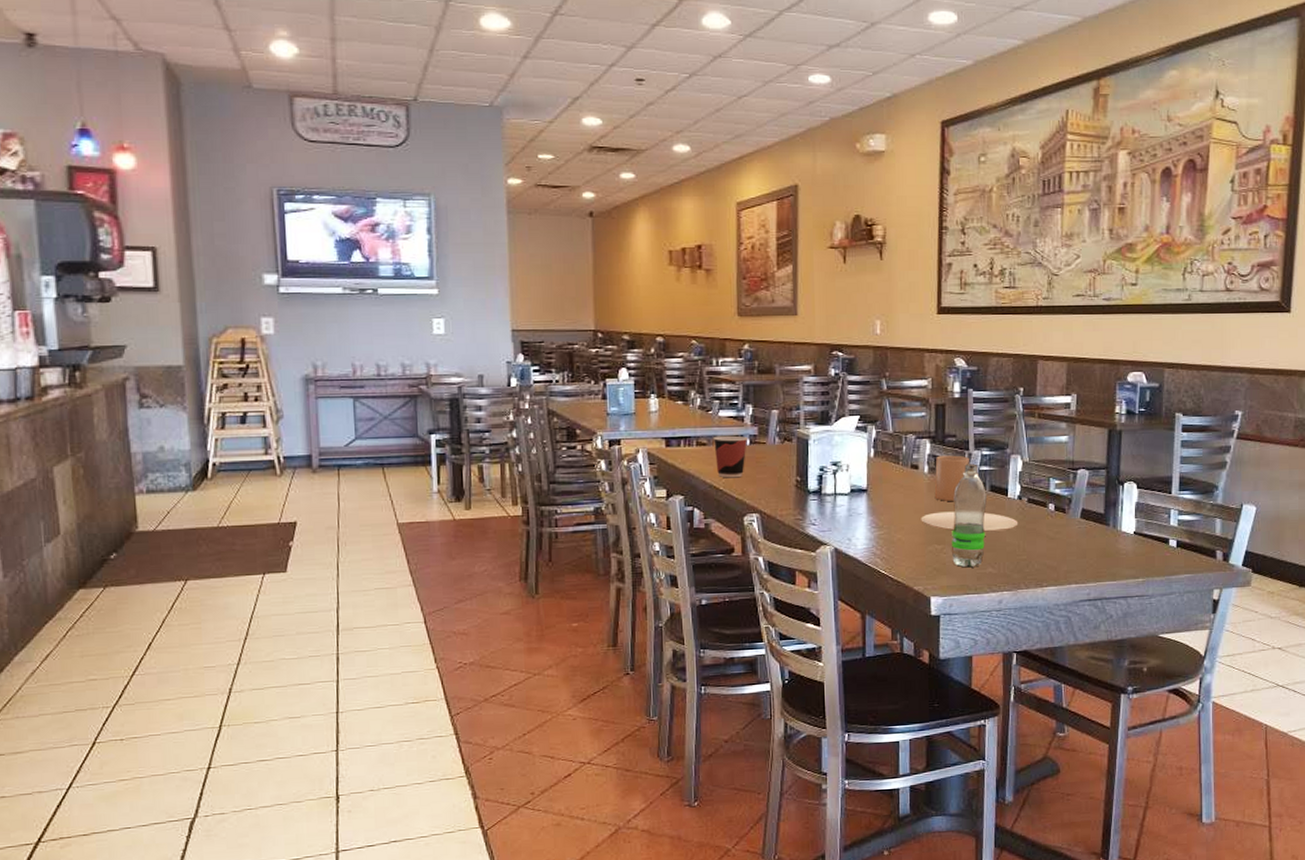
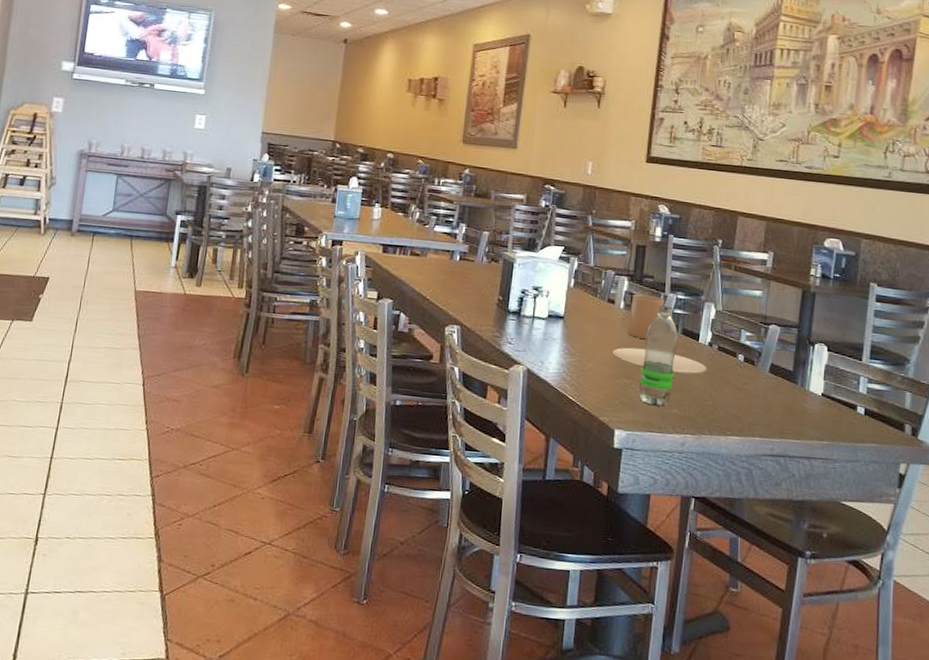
cup: present [713,435,748,478] -> none [426,248,459,290]

